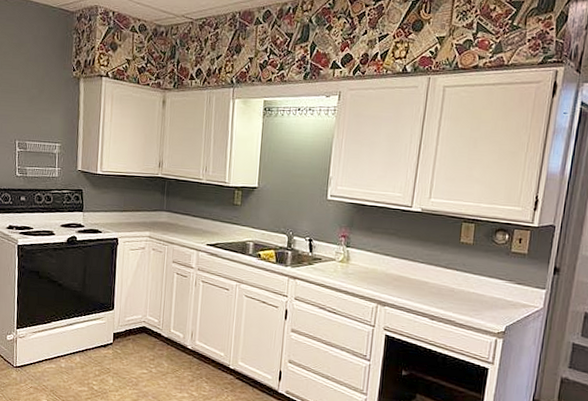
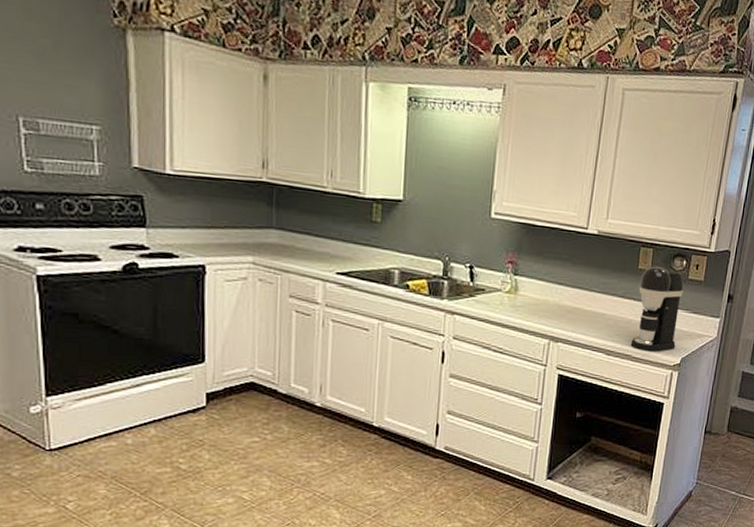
coffee maker: none [454,239,507,319] -> present [630,266,684,352]

